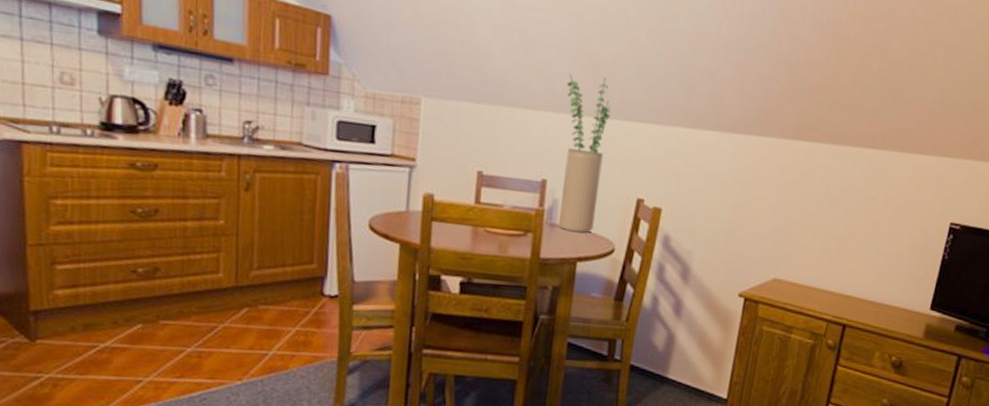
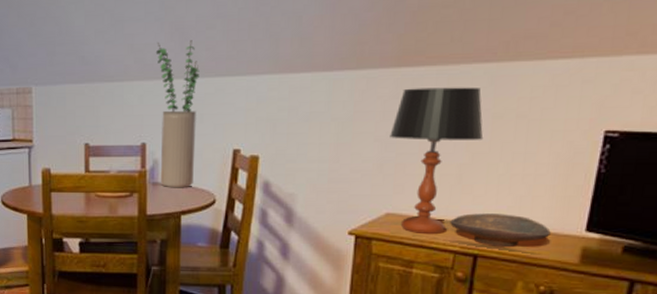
table lamp: none [782,161,861,302] -> present [389,87,484,234]
decorative bowl: none [826,285,904,320] -> present [450,213,551,248]

